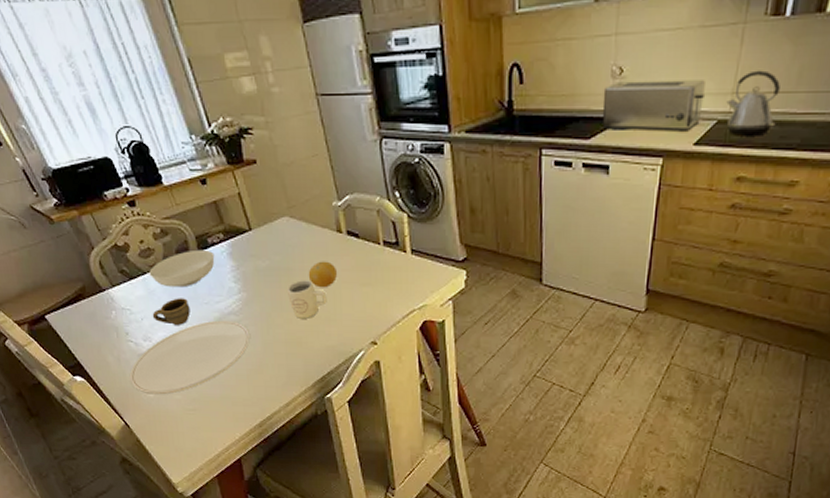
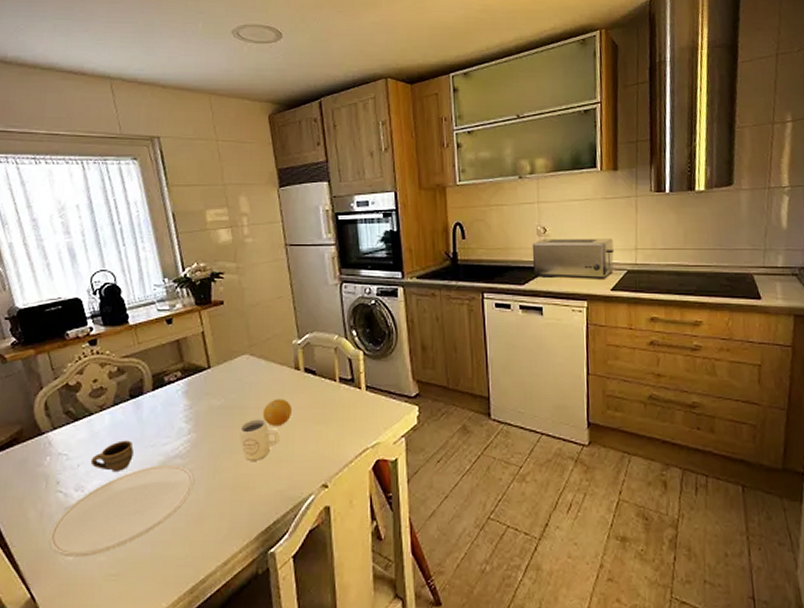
bowl: present [149,249,215,288] -> none [96,388,169,429]
kettle: present [726,70,780,136] -> none [632,232,674,283]

